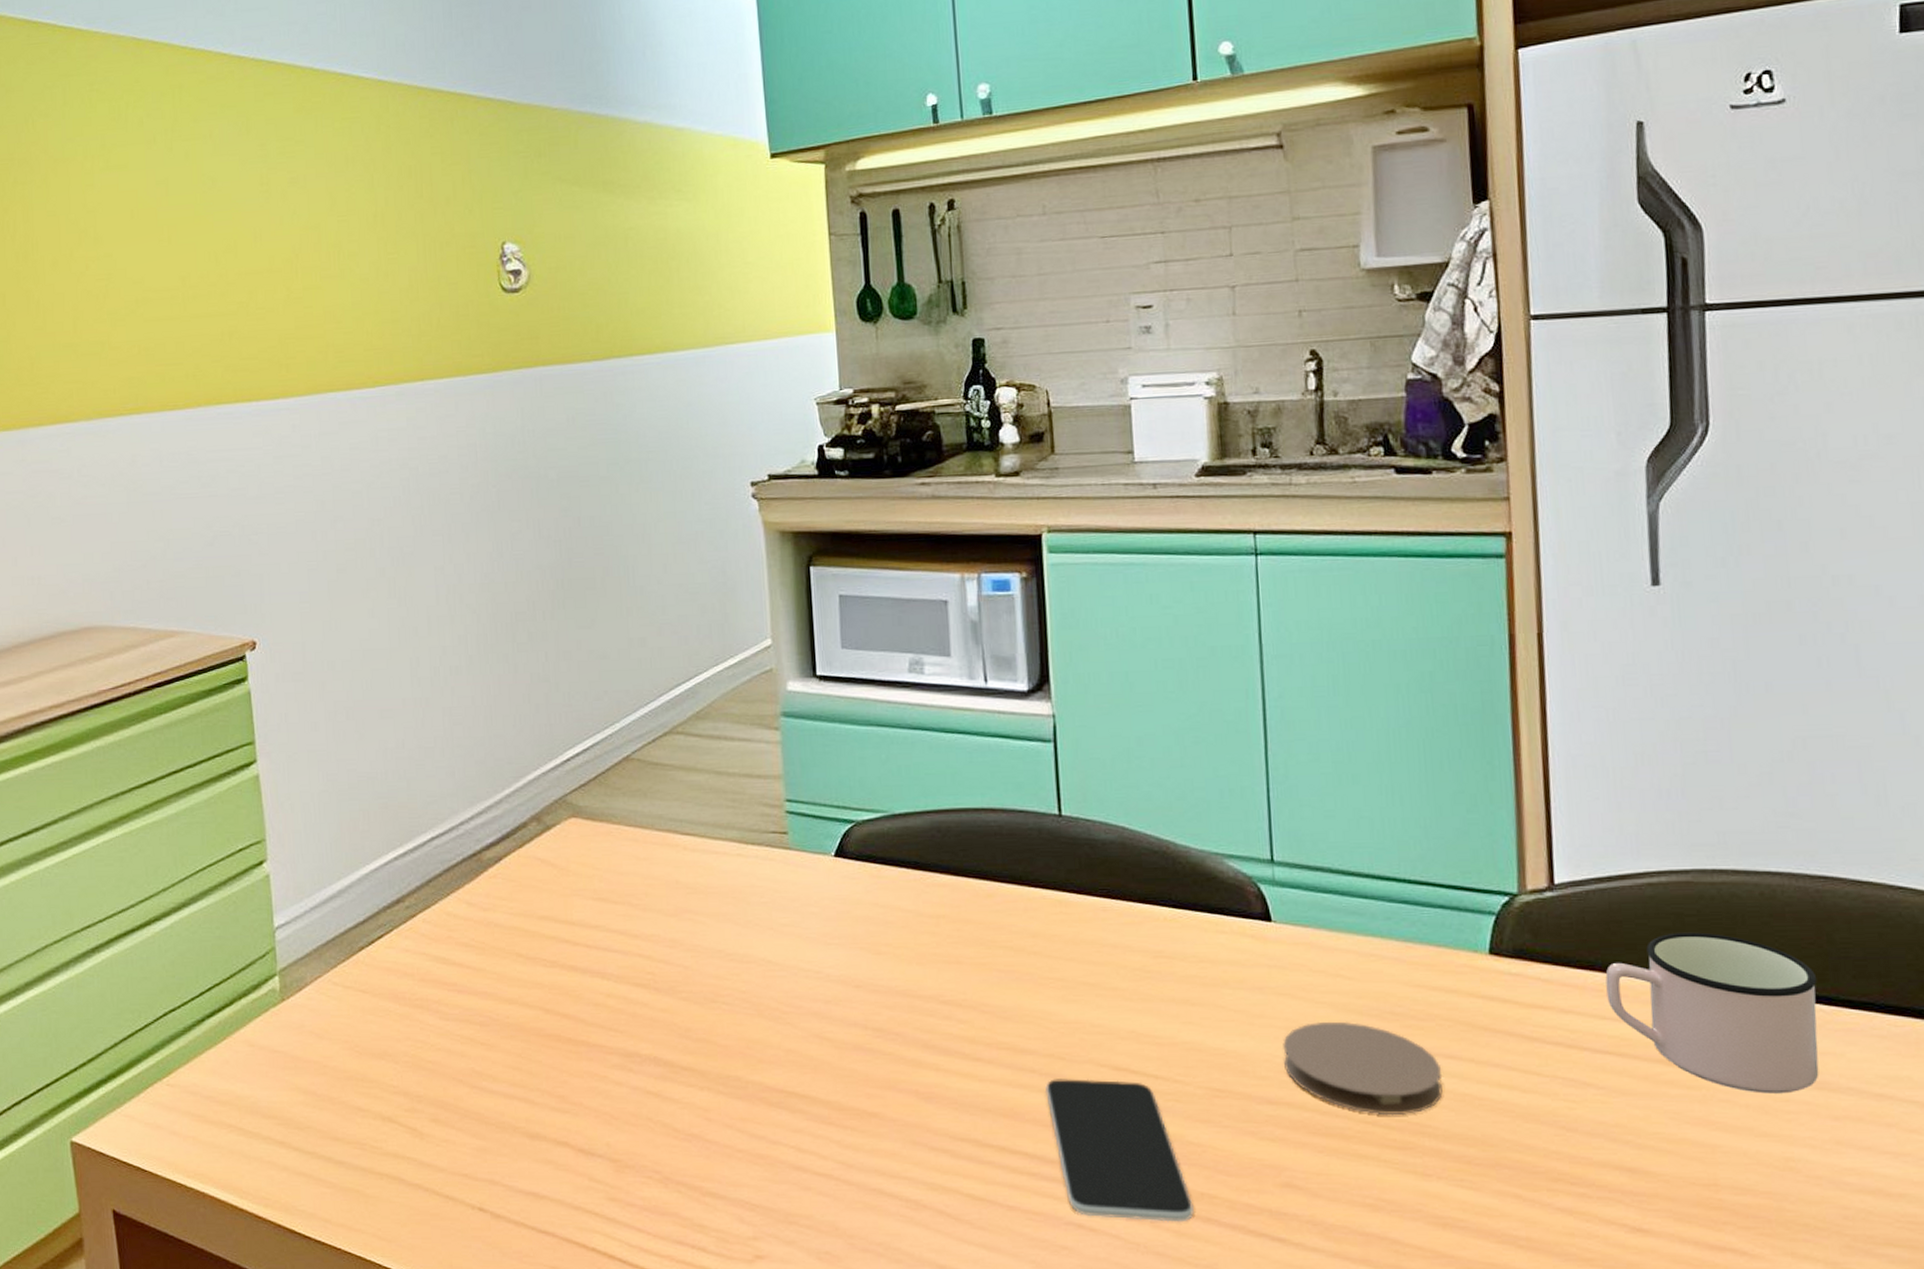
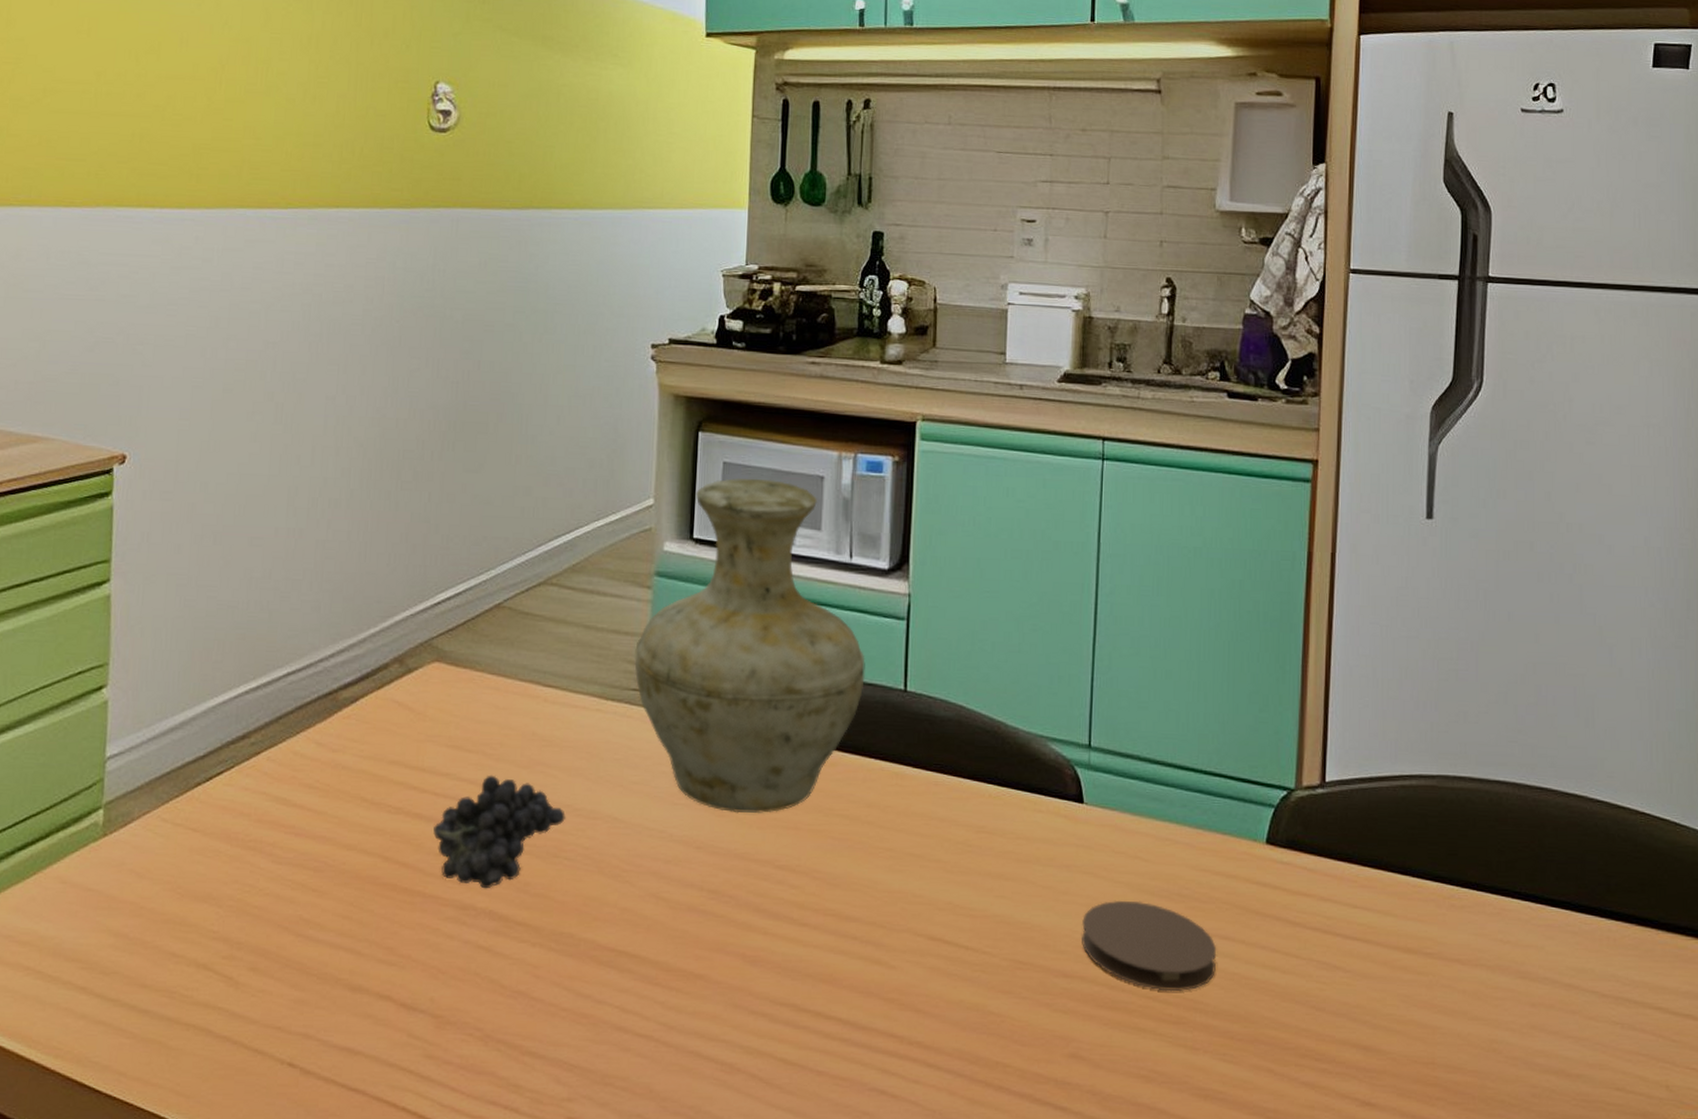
fruit: none [590,924,720,1036] -> present [433,775,567,889]
vase: none [770,608,1015,950] -> present [634,477,865,814]
smartphone: present [1044,1079,1194,1222] -> none [863,946,988,1090]
mug: present [1605,932,1819,1094] -> none [1360,831,1528,981]

